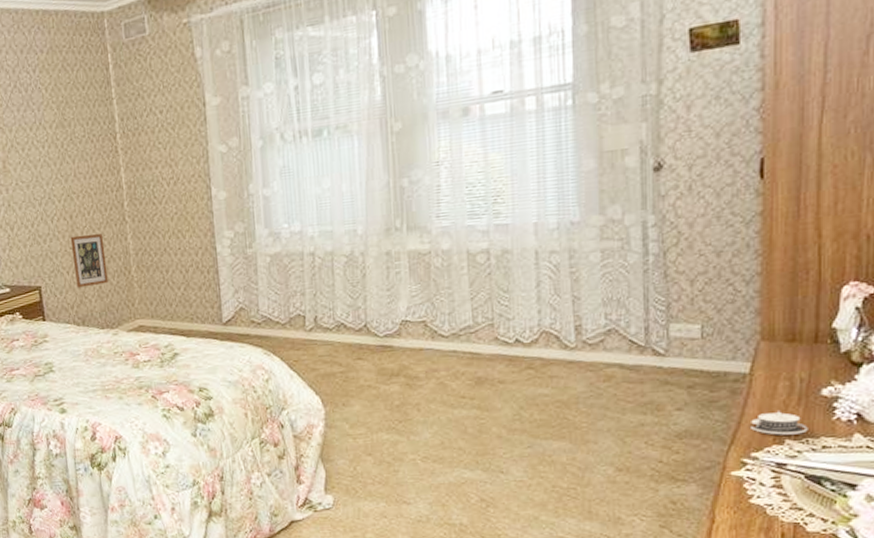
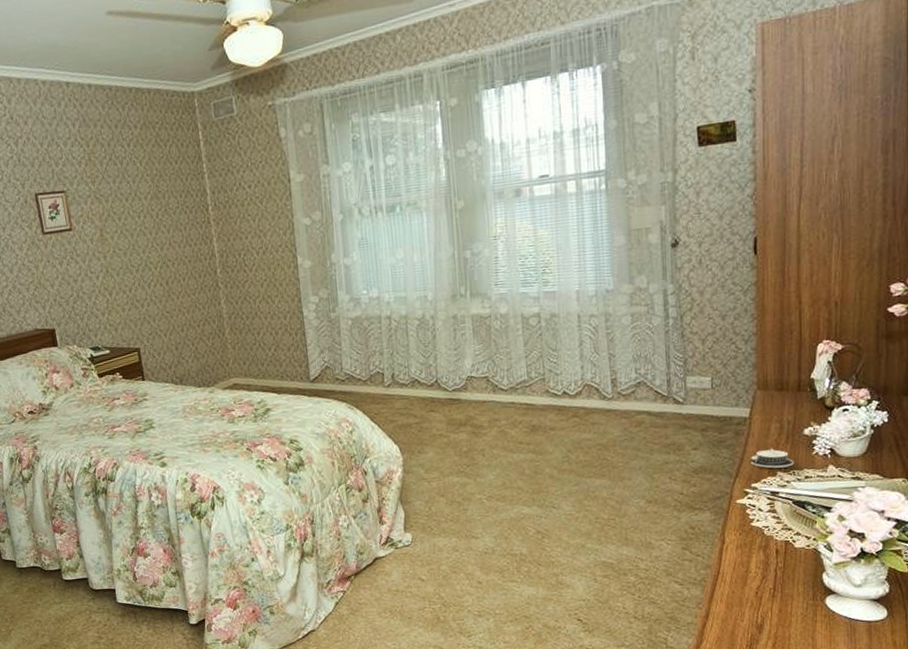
picture frame: present [70,233,109,288] -> none [166,298,204,349]

